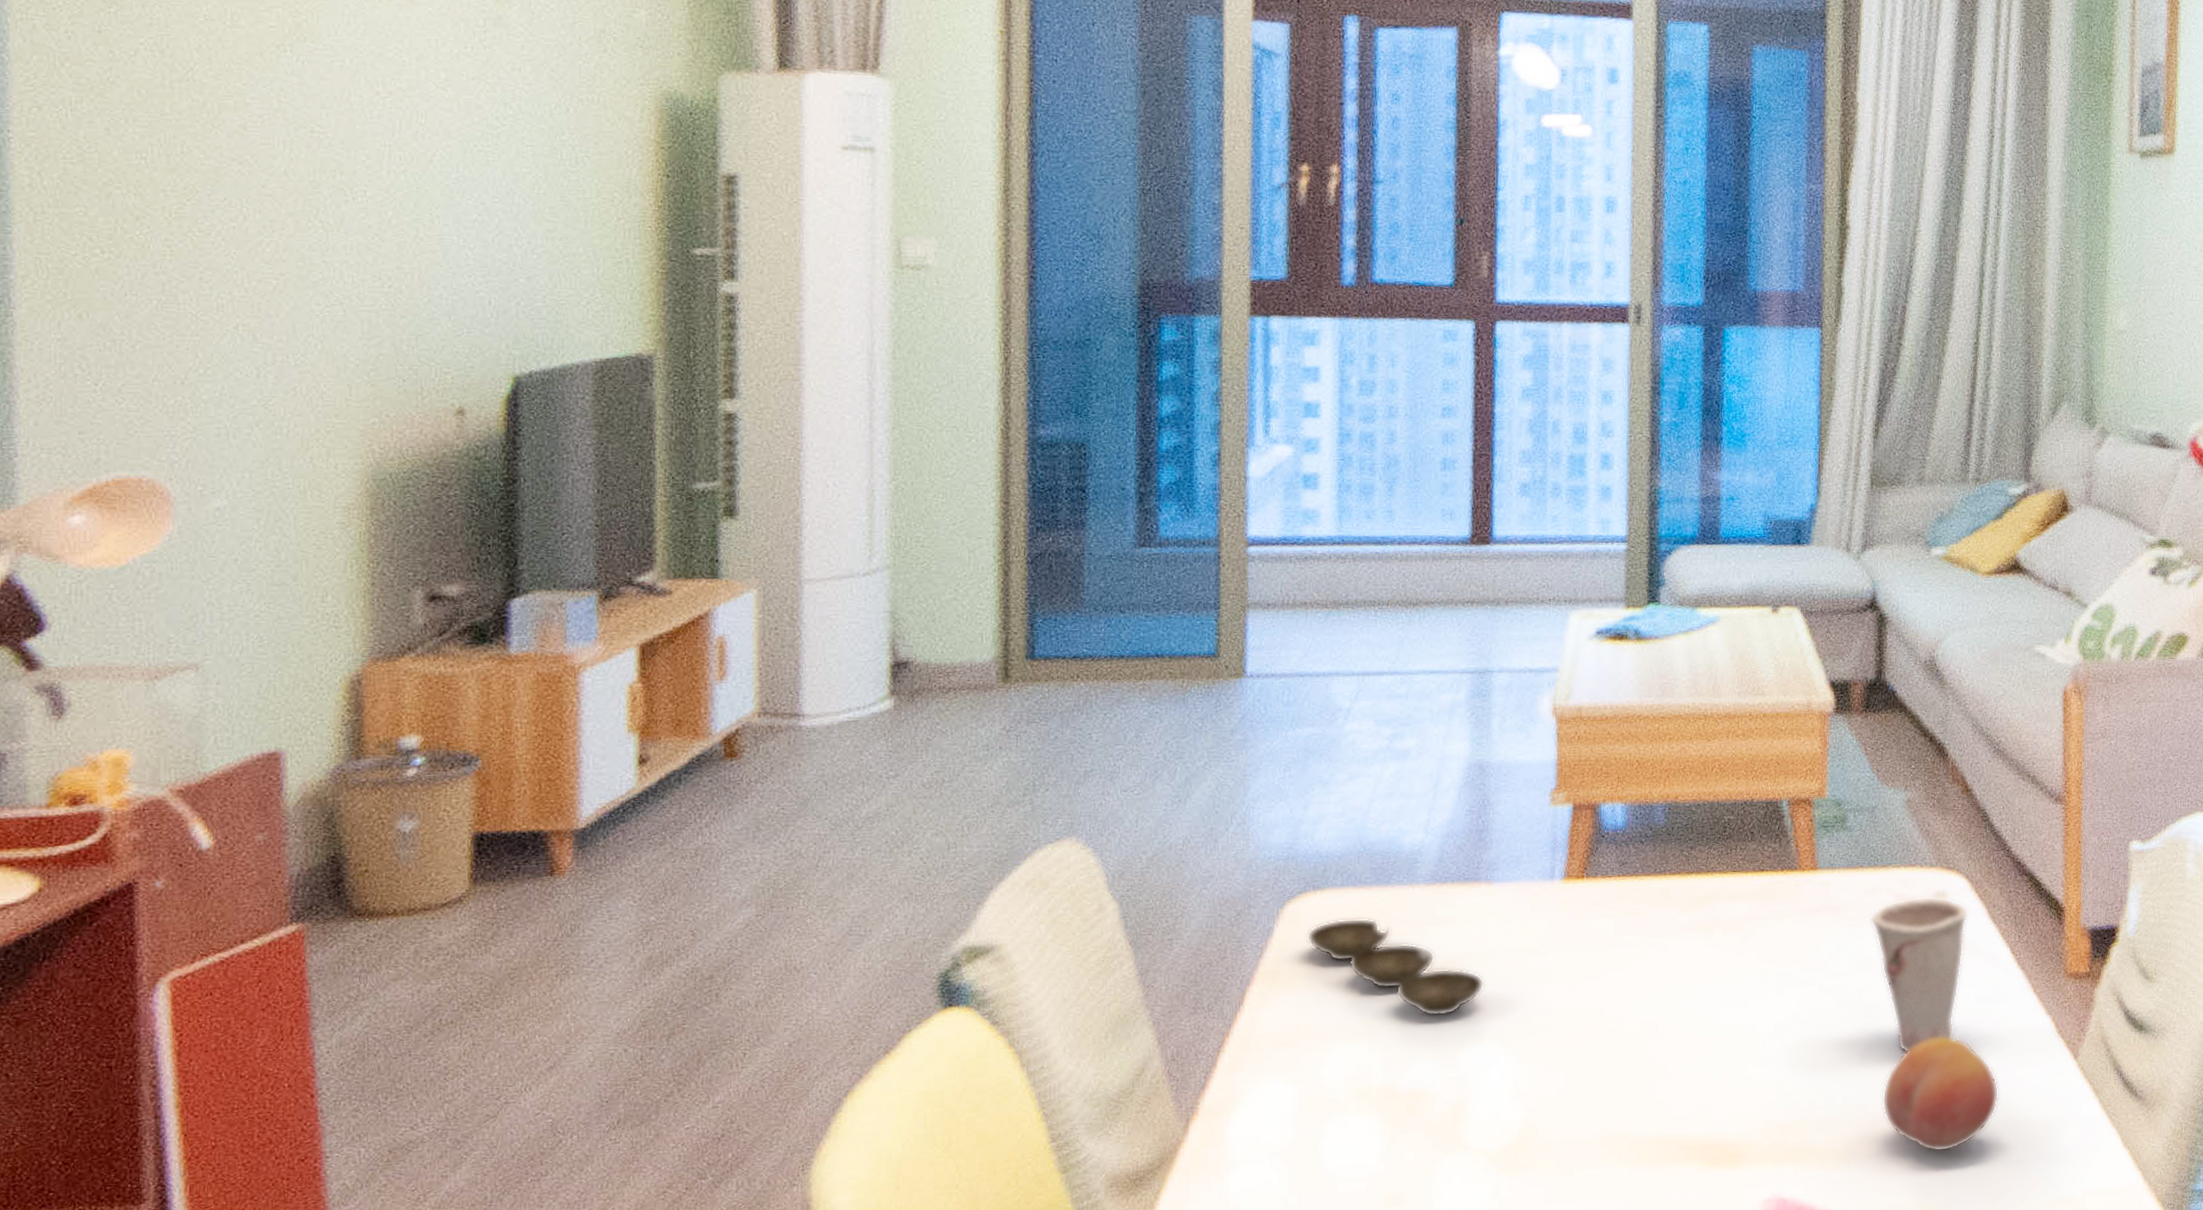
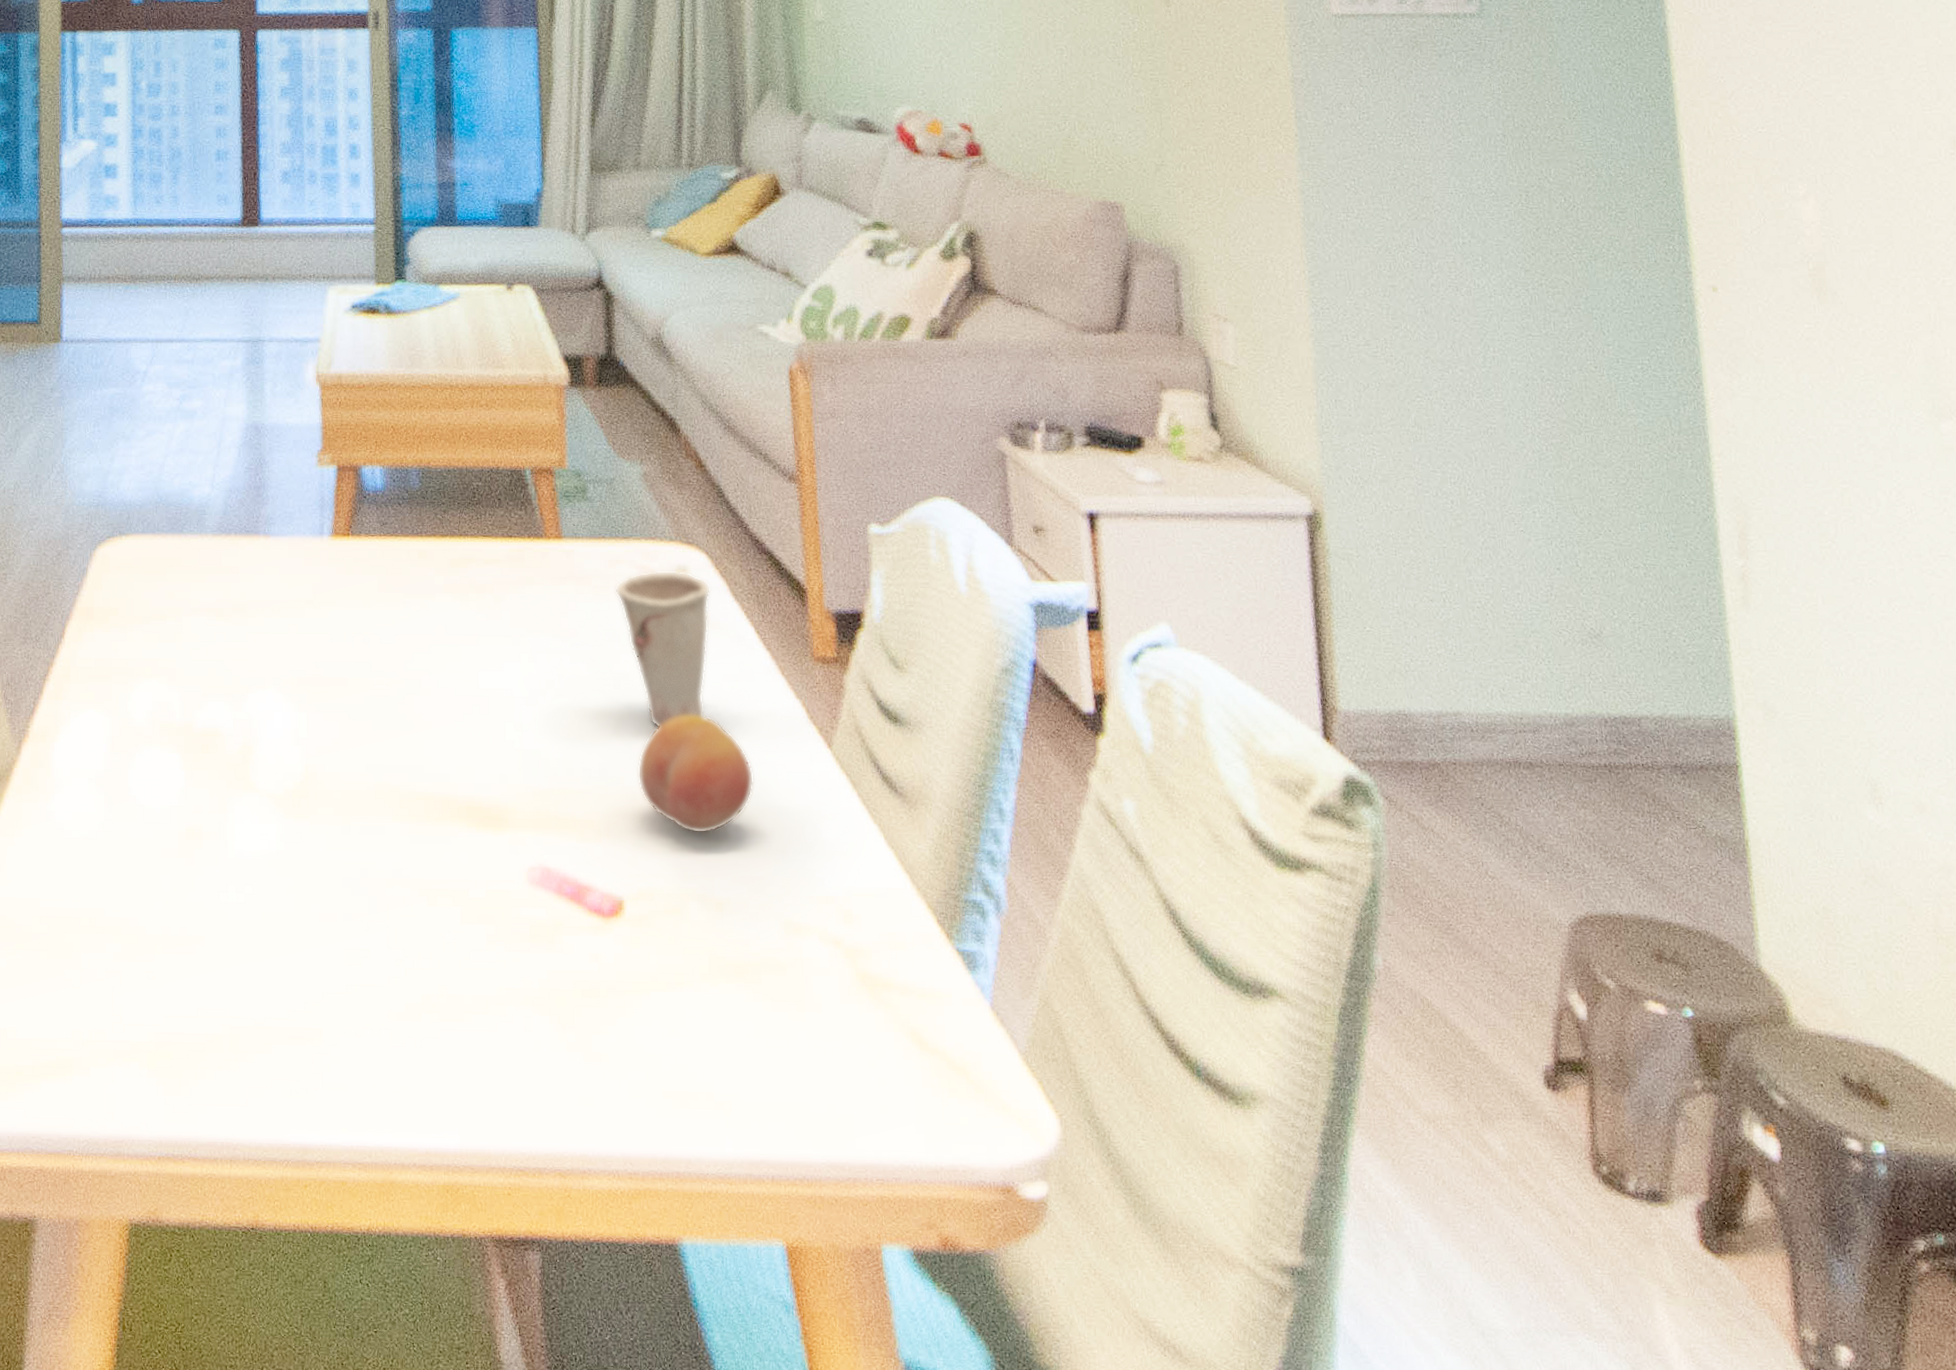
bowl: present [1306,918,1484,1017] -> none [115,563,266,661]

